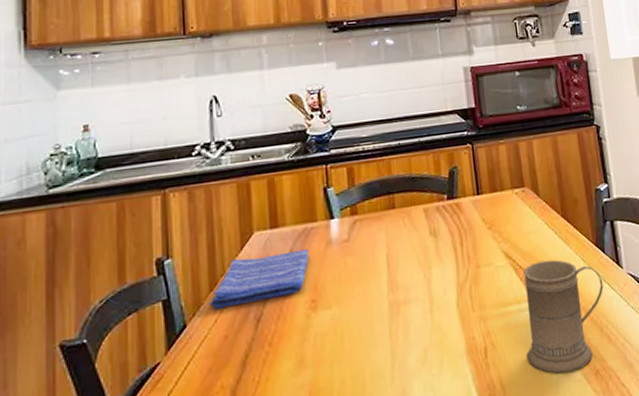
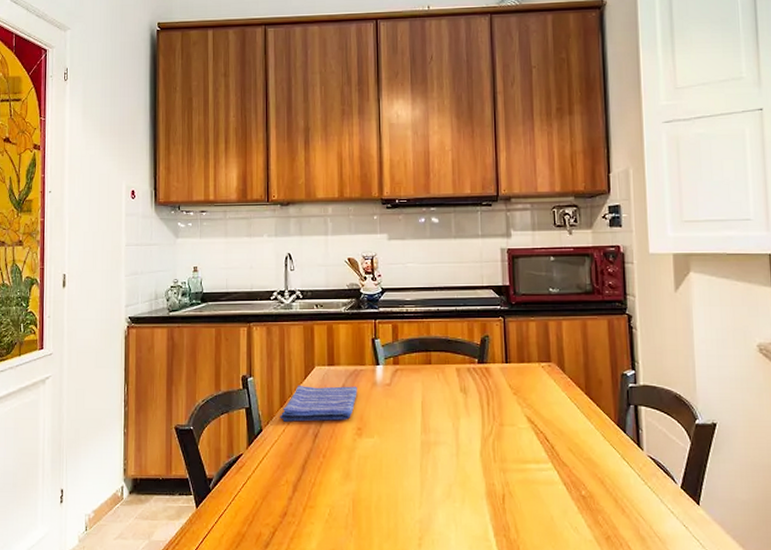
mug: present [523,259,604,374] -> none [541,430,622,532]

